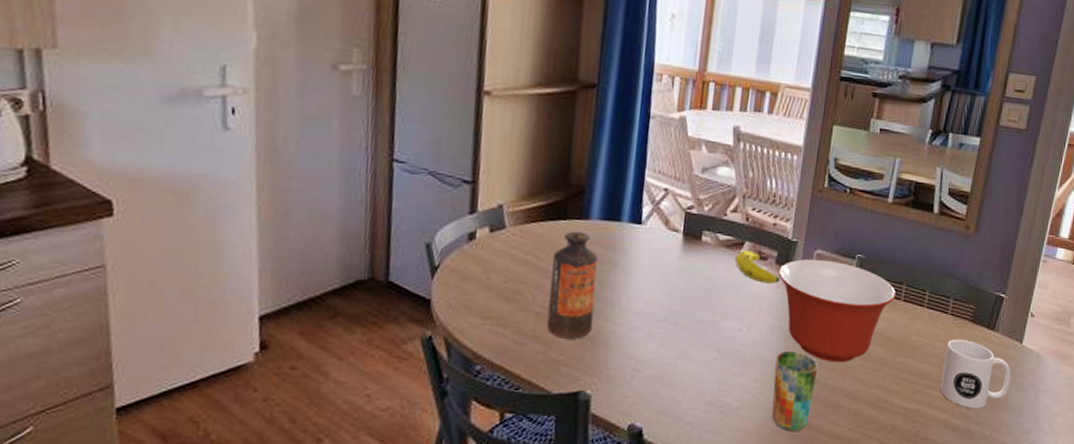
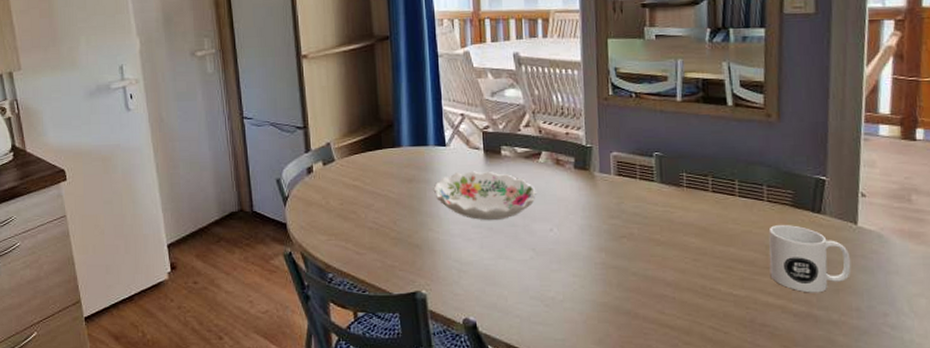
bottle: present [547,231,598,339] -> none [376,157,418,248]
decorative bowl: none [618,256,732,315] -> present [433,170,536,221]
banana: present [735,249,780,284] -> none [534,158,581,187]
cup: present [772,351,819,432] -> none [591,247,635,322]
mixing bowl: present [778,259,897,363] -> none [578,160,703,255]

